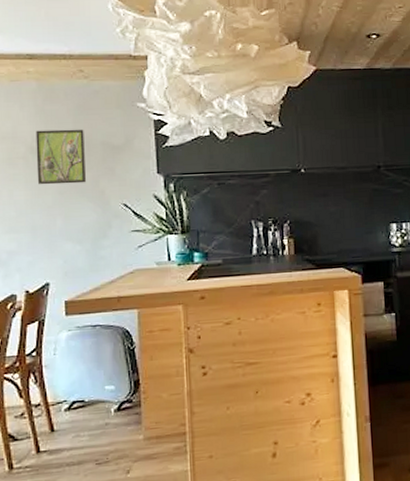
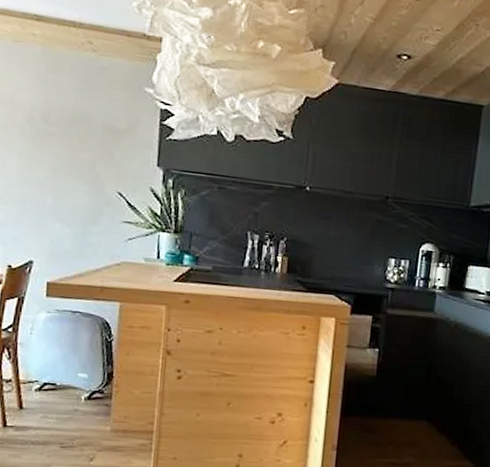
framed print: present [35,129,86,185] -> none [31,99,86,164]

